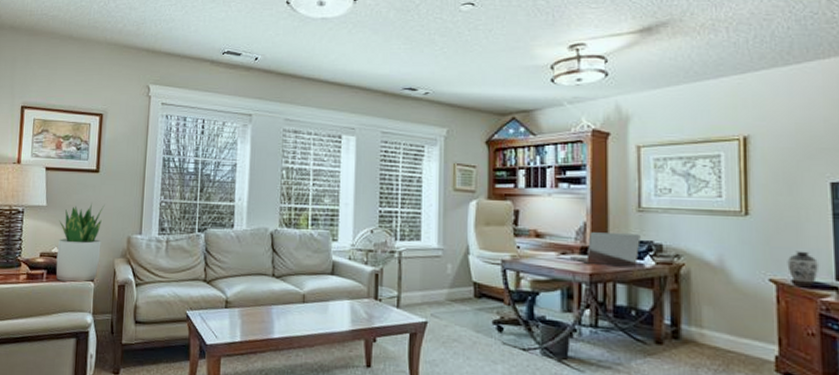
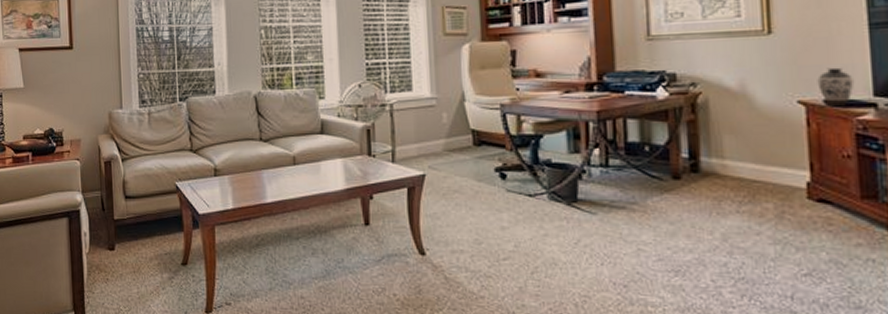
planter: present [56,203,105,282] -> none [38,81,84,162]
laptop: present [570,232,641,266] -> none [575,64,652,101]

